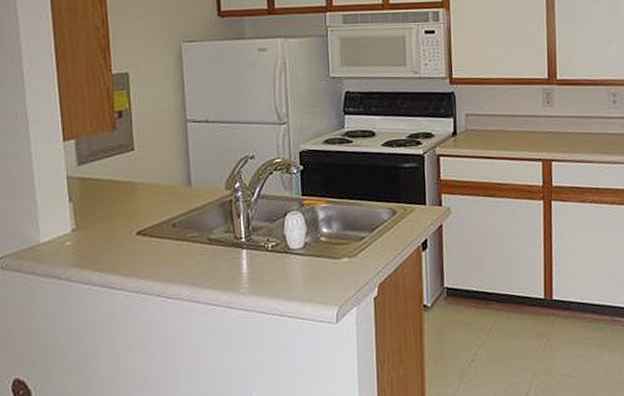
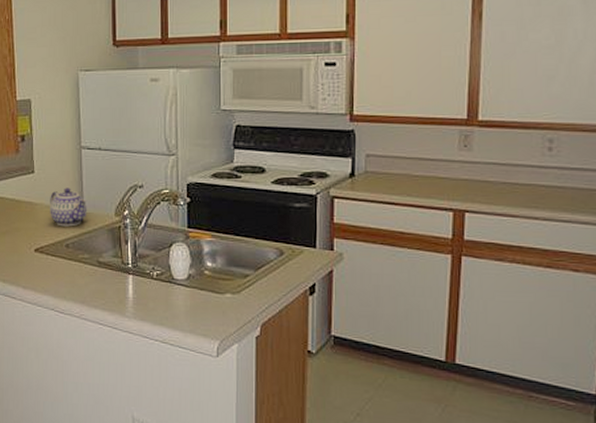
teapot: none [153,163,195,205] -> present [50,187,88,227]

